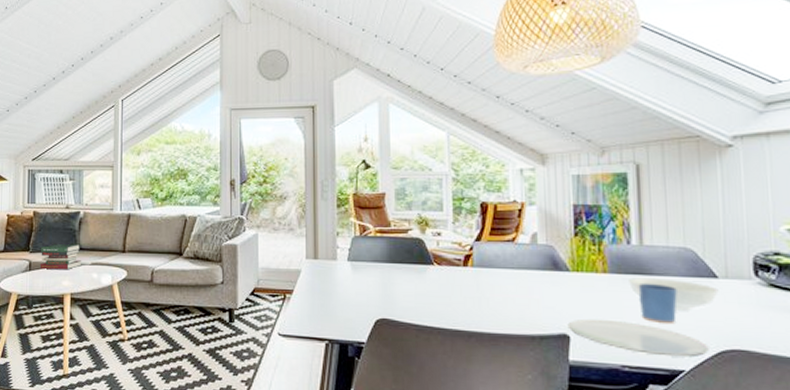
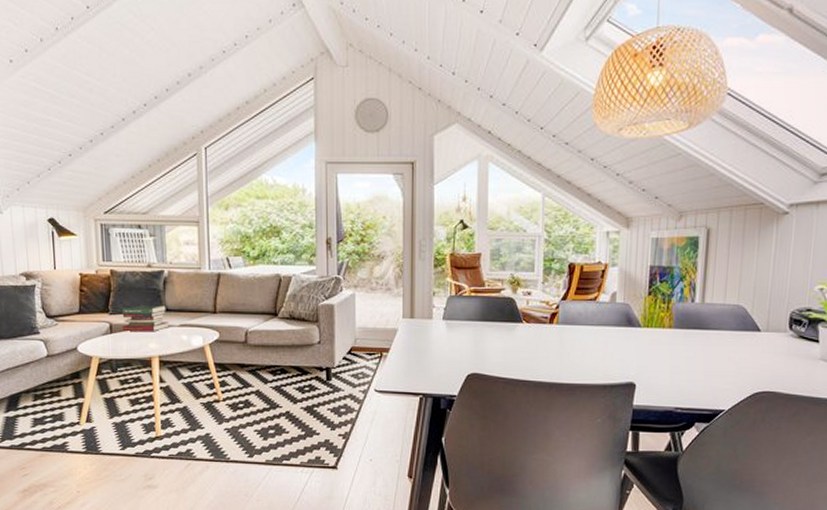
plate: present [567,318,709,358] -> none [634,368,746,399]
bowl: present [629,278,719,311] -> none [689,332,760,360]
mug: present [638,283,678,323] -> none [695,336,727,371]

